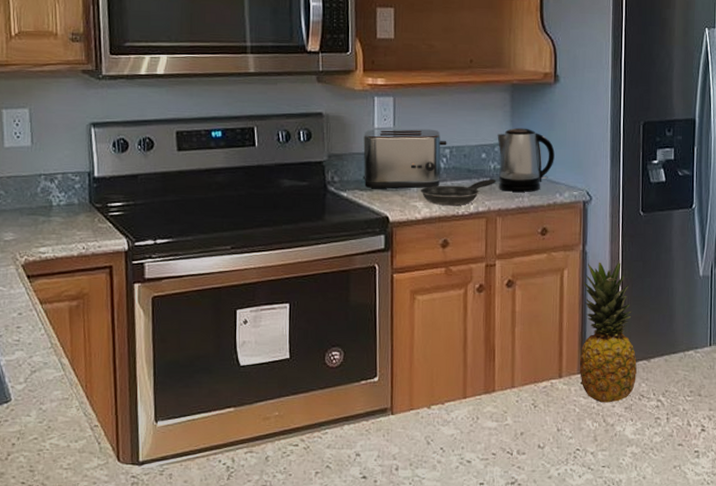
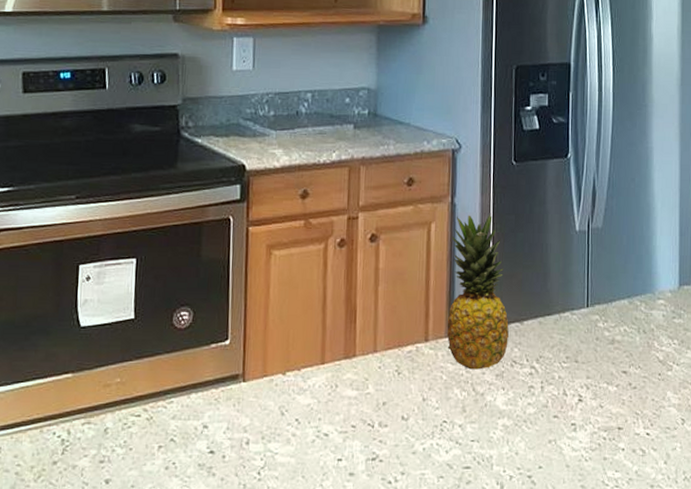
toaster: present [363,128,447,189] -> none [220,71,309,135]
frying pan: present [420,179,496,206] -> none [279,125,360,154]
kettle: present [497,127,555,192] -> none [362,71,423,139]

